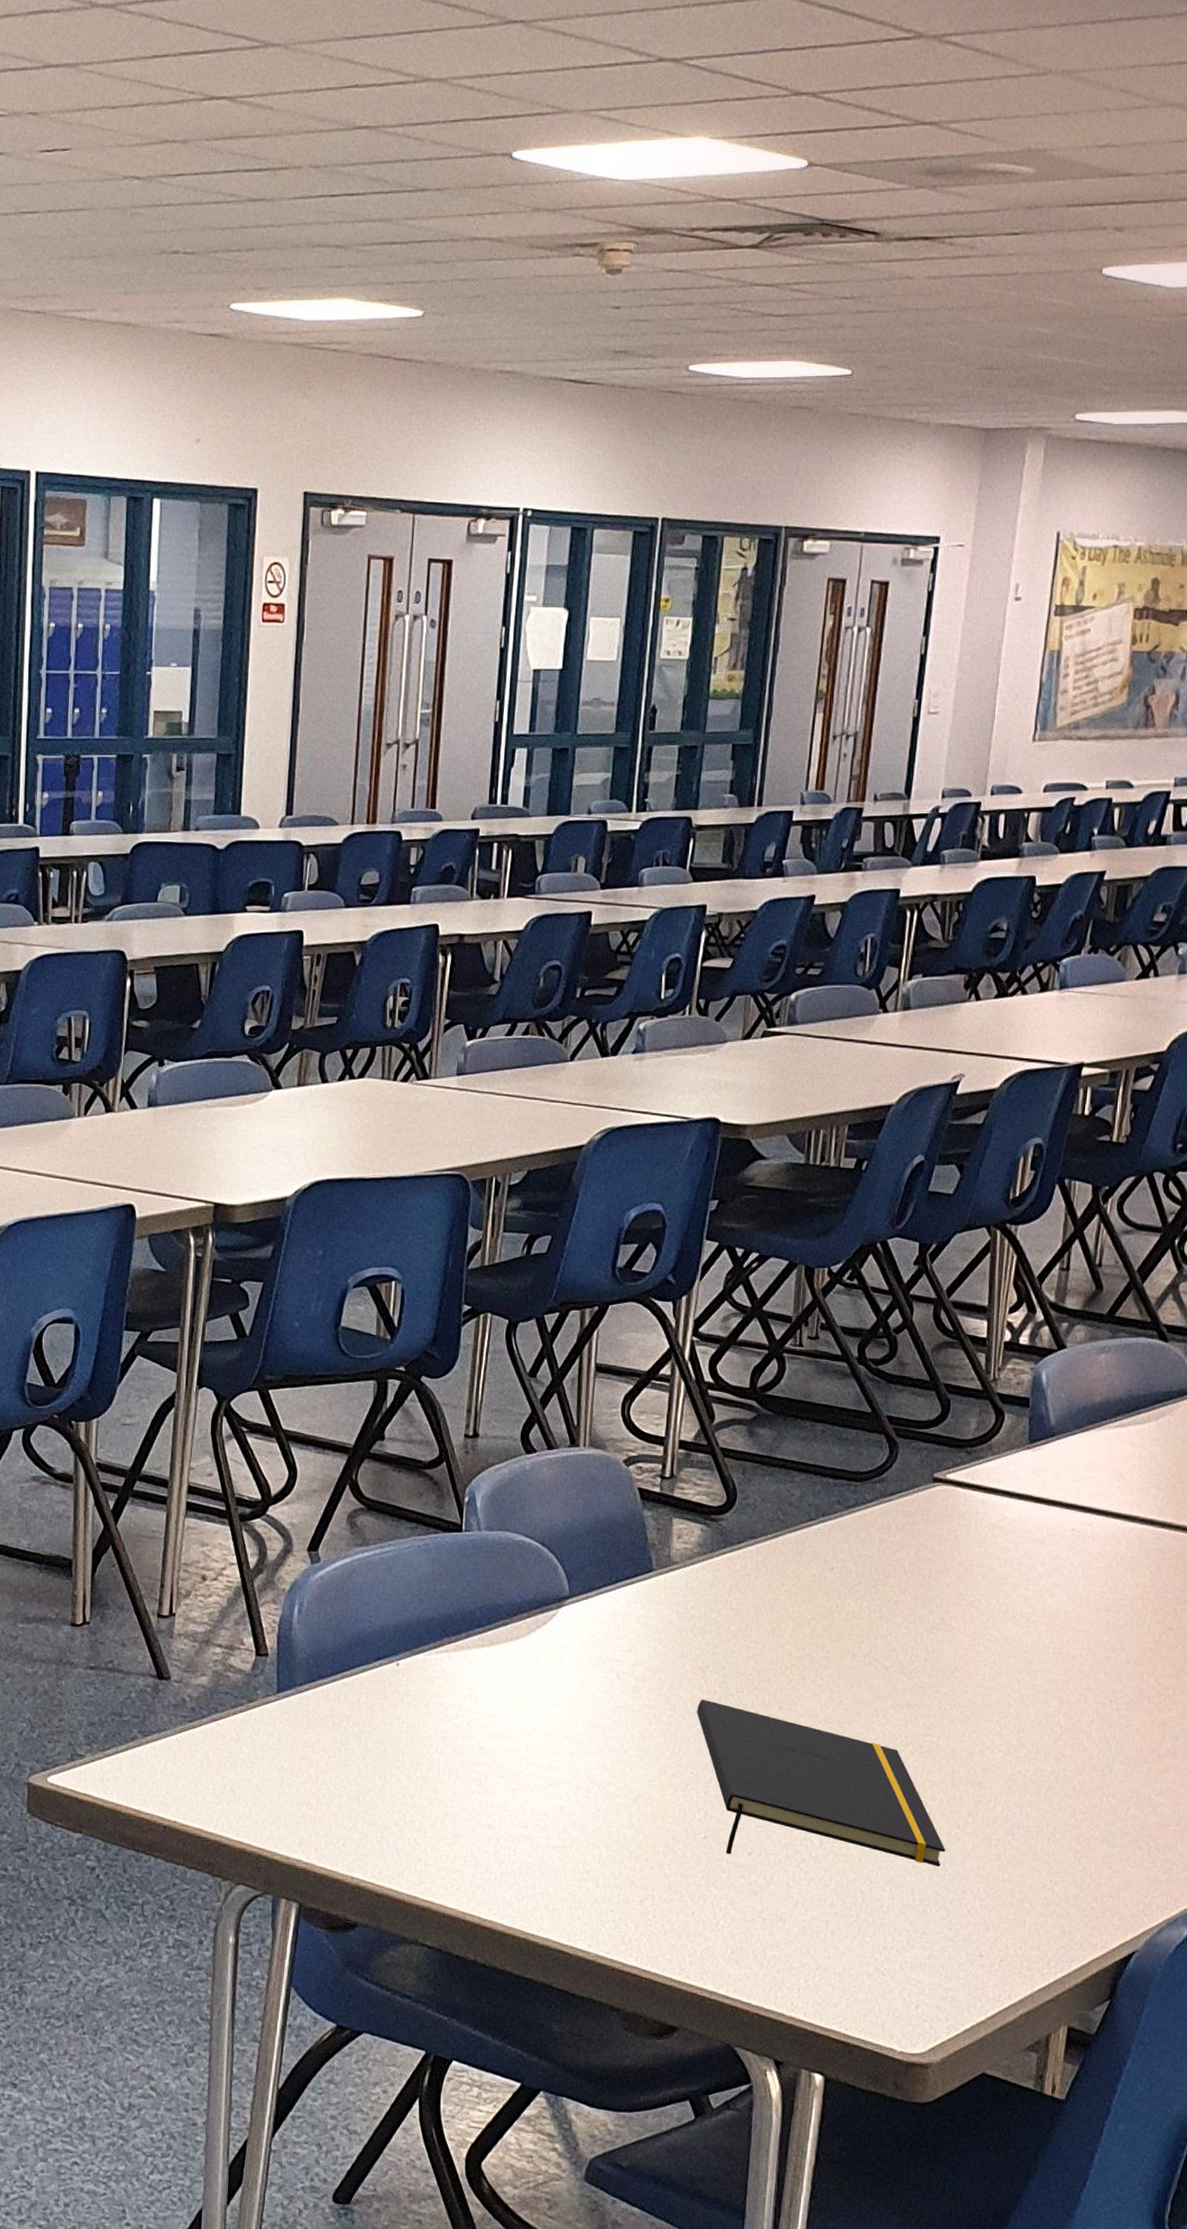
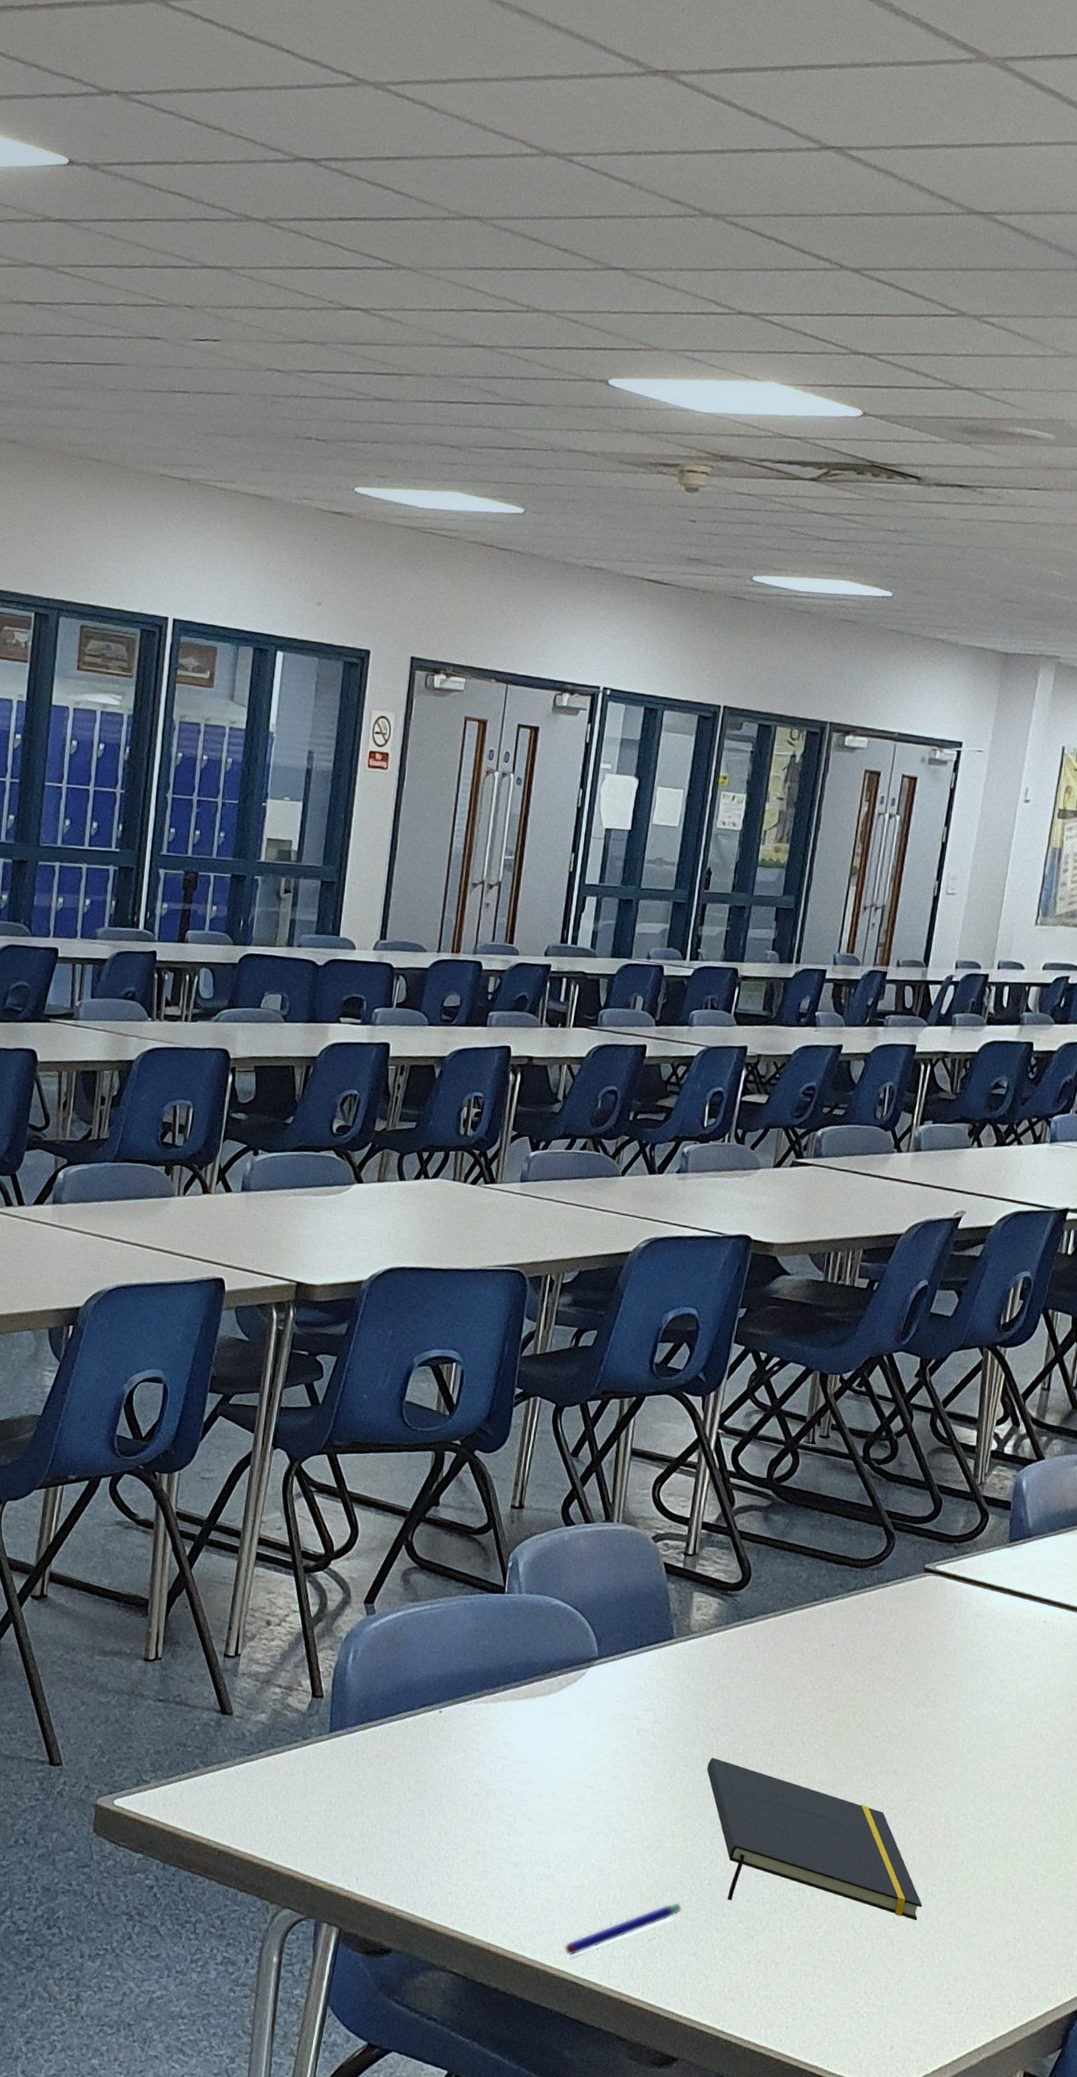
pen: none [548,1859,676,1922] -> present [564,1902,682,1956]

